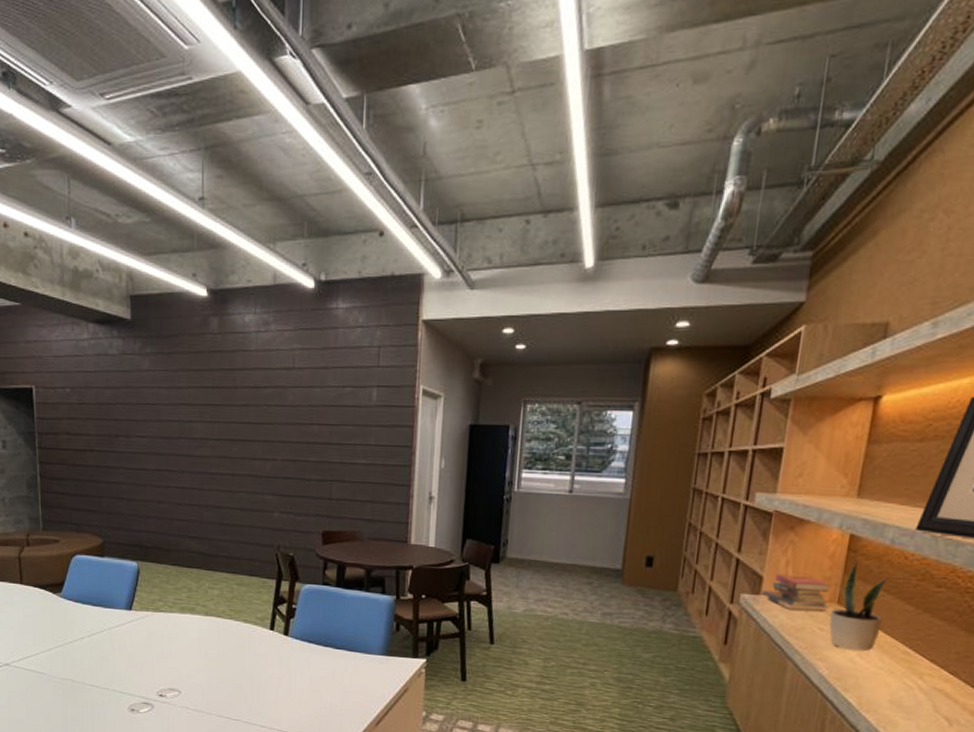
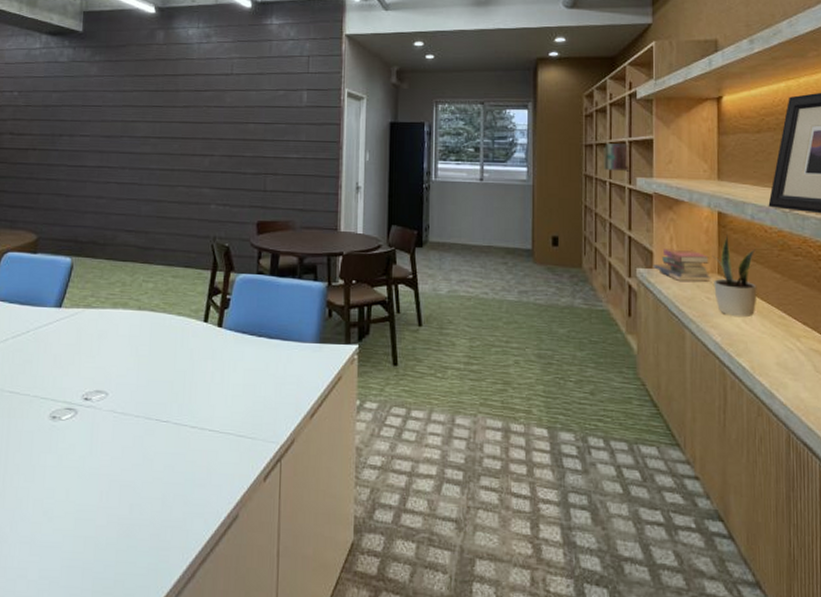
books: none [717,452,751,486] -> present [602,143,631,172]

